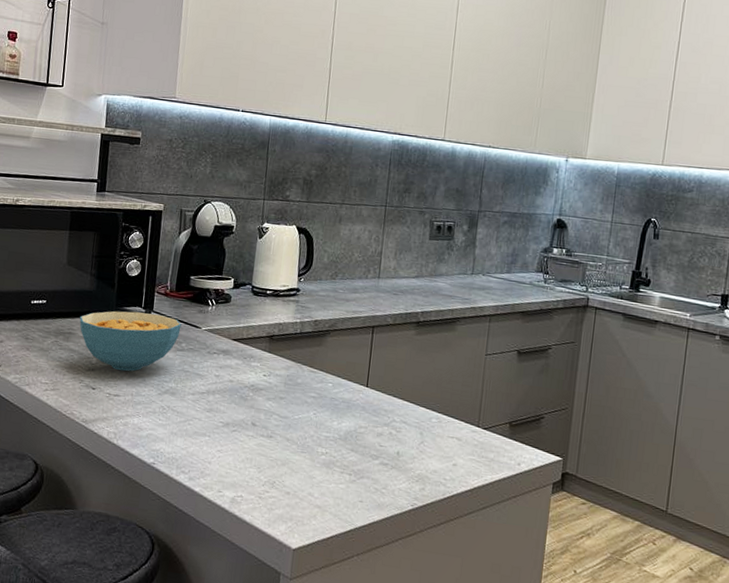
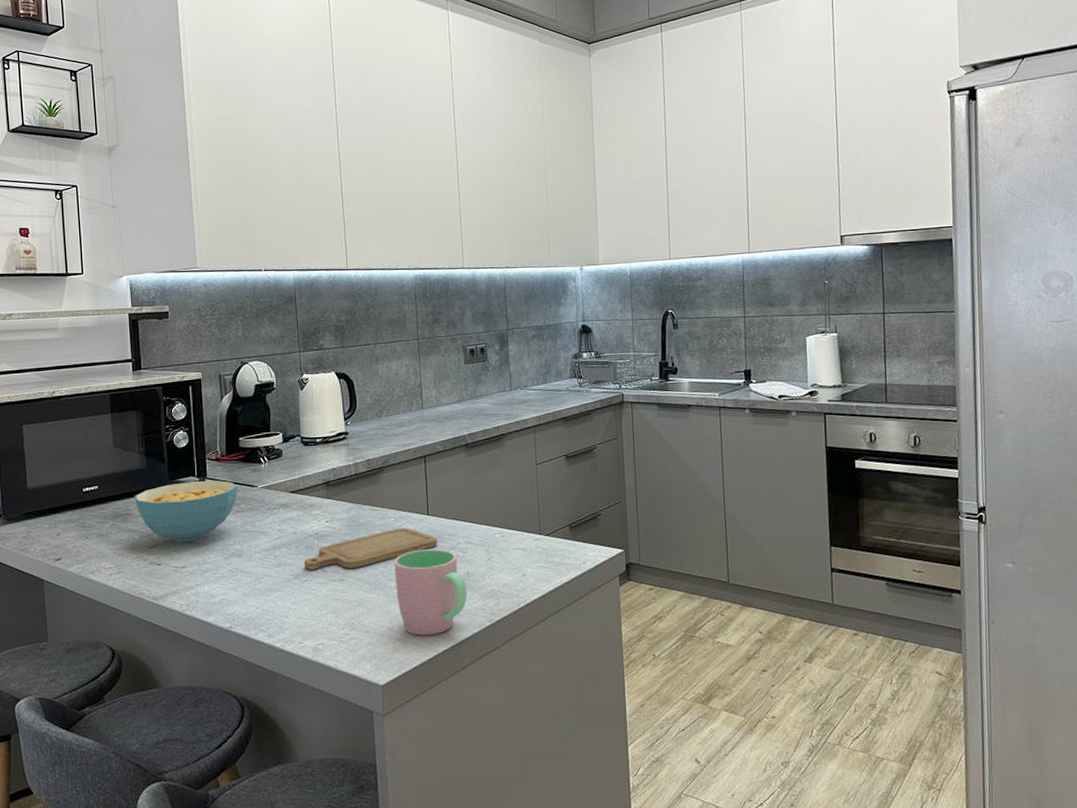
chopping board: none [234,394,373,427] -> present [303,527,438,570]
cup: none [322,420,395,509] -> present [394,549,468,636]

